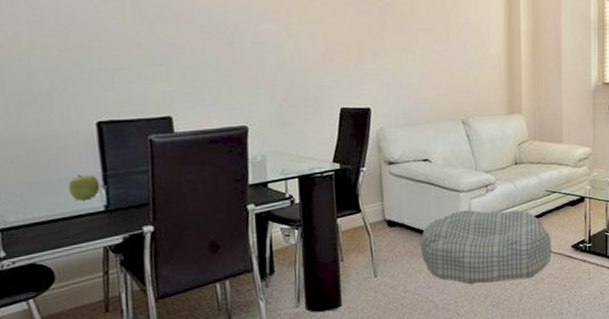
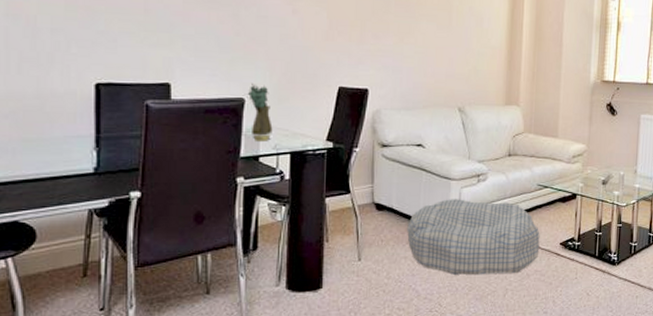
fruit: present [68,174,100,201] -> none [60,134,92,161]
vase: none [249,110,279,169] -> present [247,82,273,143]

